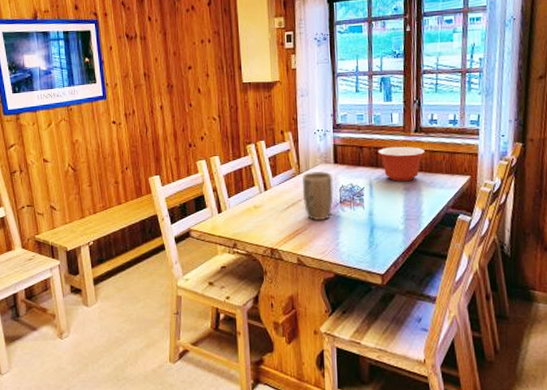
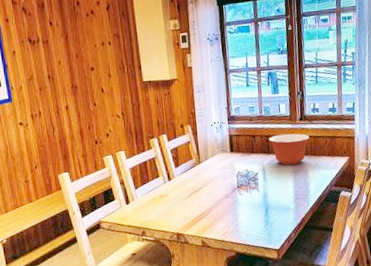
plant pot: present [302,170,334,220] -> none [202,159,232,205]

